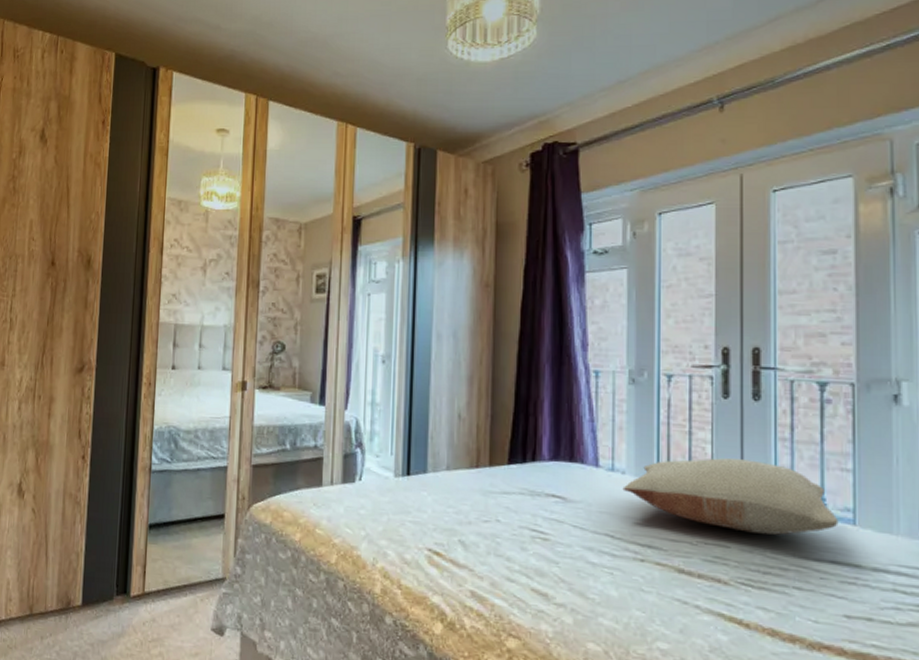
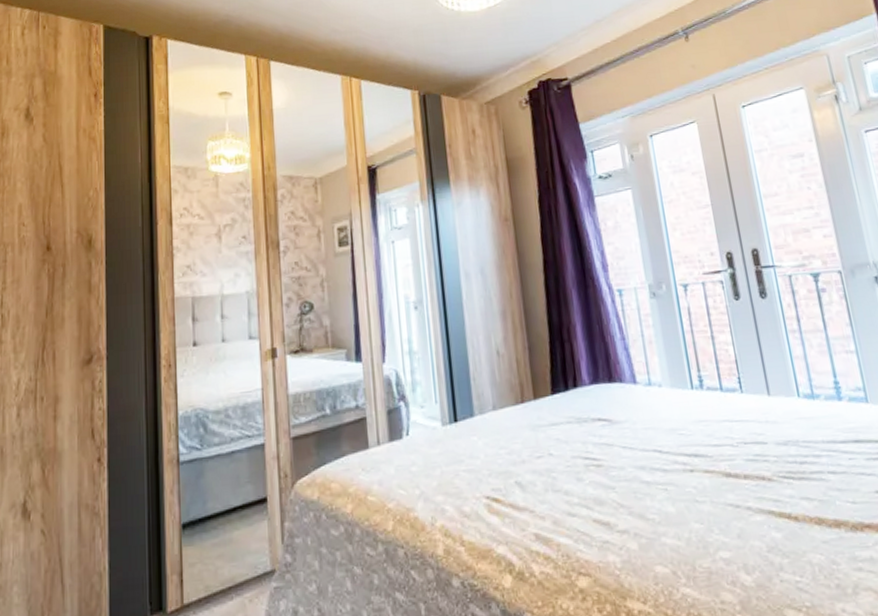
pillow: present [622,458,839,535] -> none [661,355,854,426]

